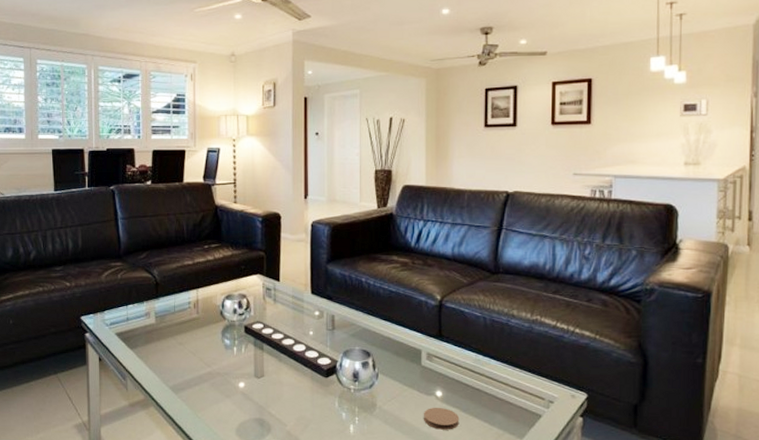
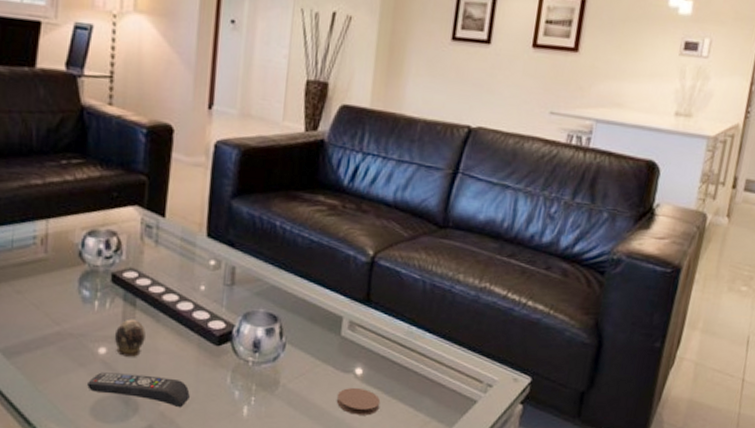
remote control: none [233,401,308,428] -> present [87,372,190,408]
decorative egg: none [249,360,272,389] -> present [114,319,146,357]

